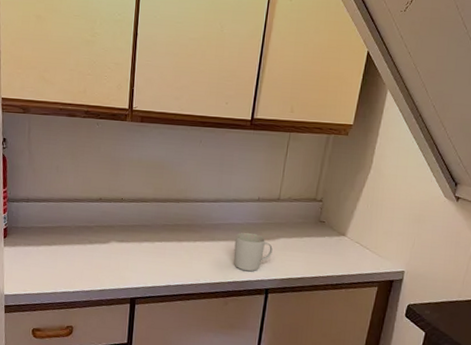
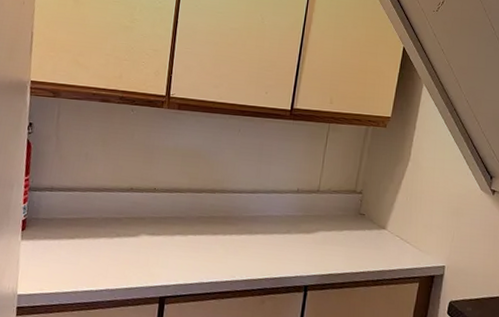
mug: present [233,233,273,272] -> none [271,225,312,267]

